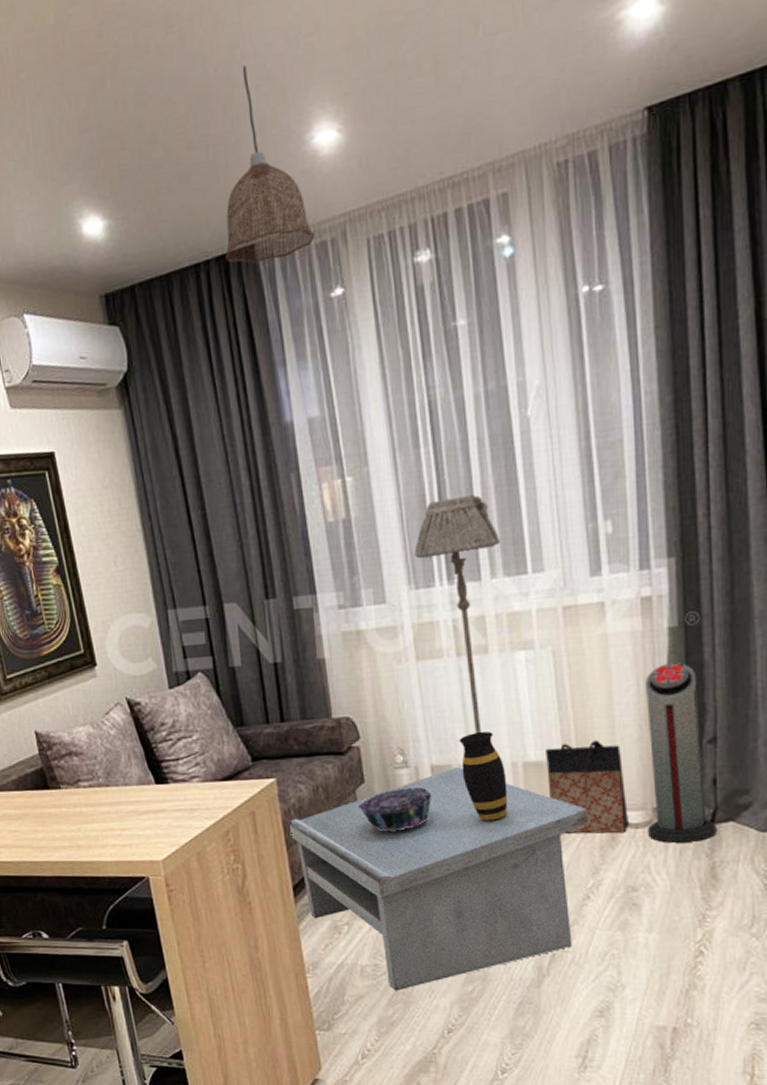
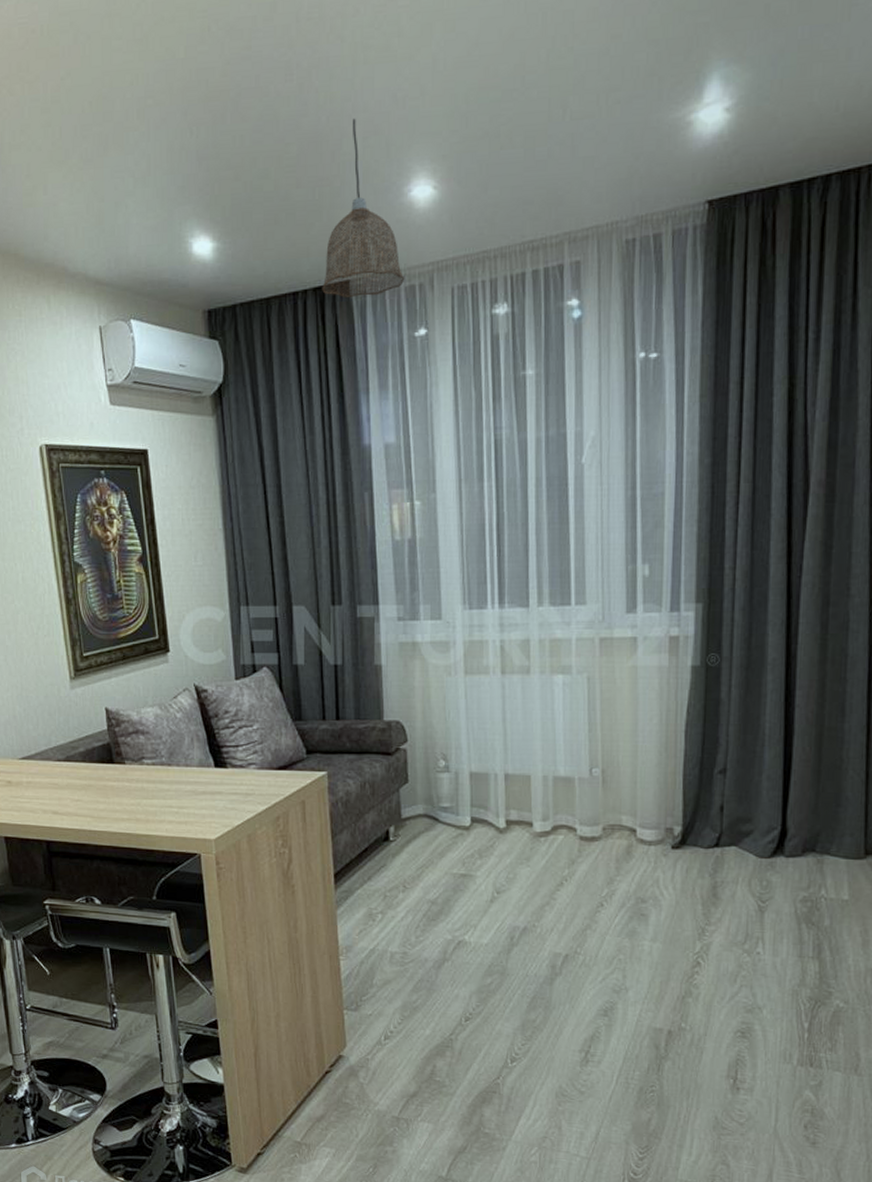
coffee table: present [288,767,589,991] -> none [335,776,608,979]
decorative bowl: present [357,787,433,832] -> none [400,791,470,830]
floor lamp: present [414,494,500,734] -> none [471,528,549,747]
vase: present [458,731,508,821] -> none [497,745,538,827]
bag: present [546,740,629,834] -> none [573,762,643,849]
air purifier: present [645,662,717,843] -> none [660,698,721,862]

